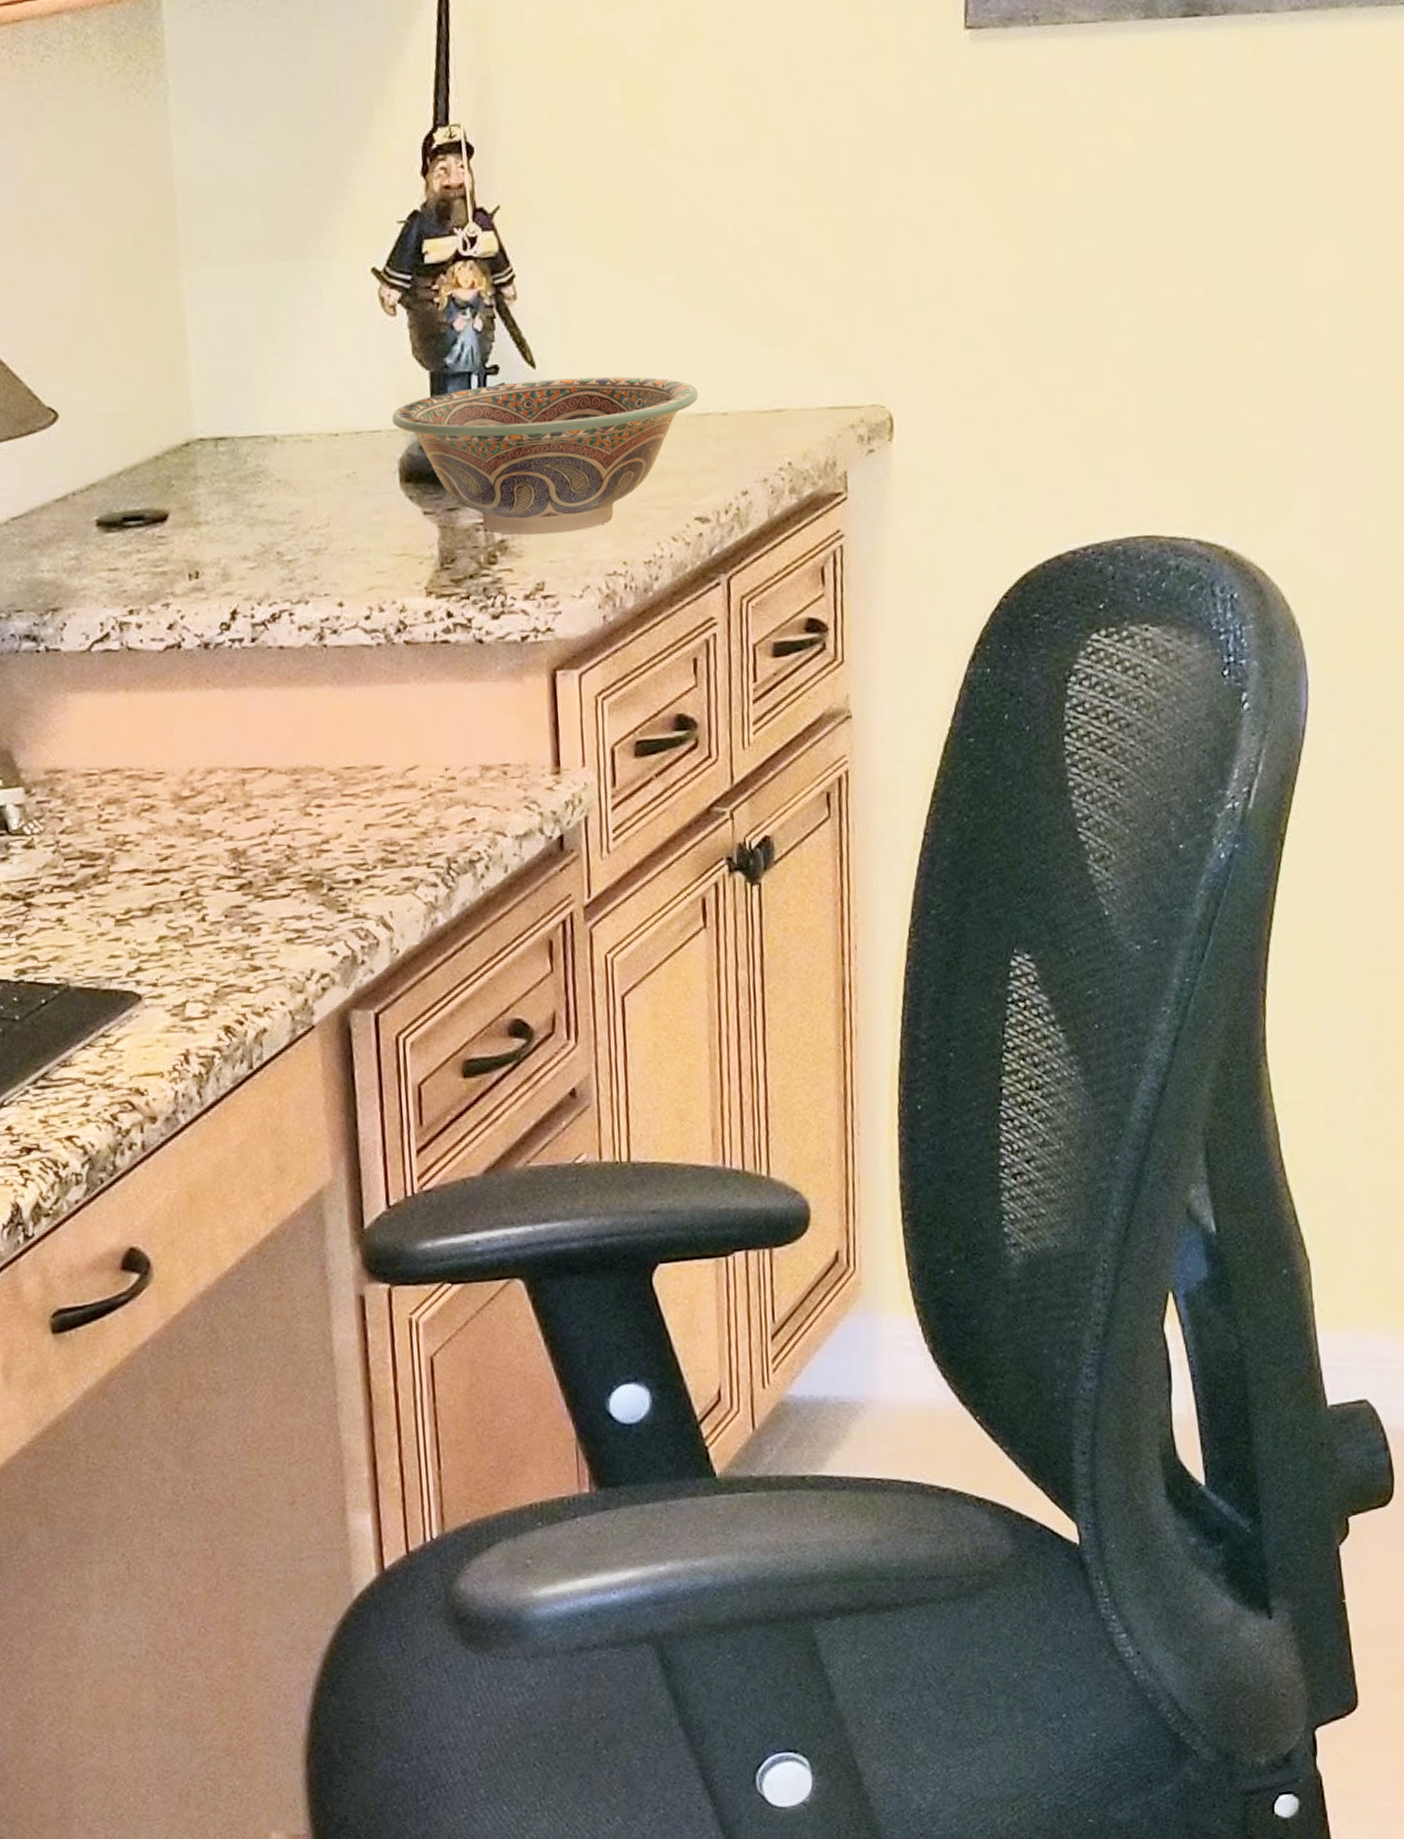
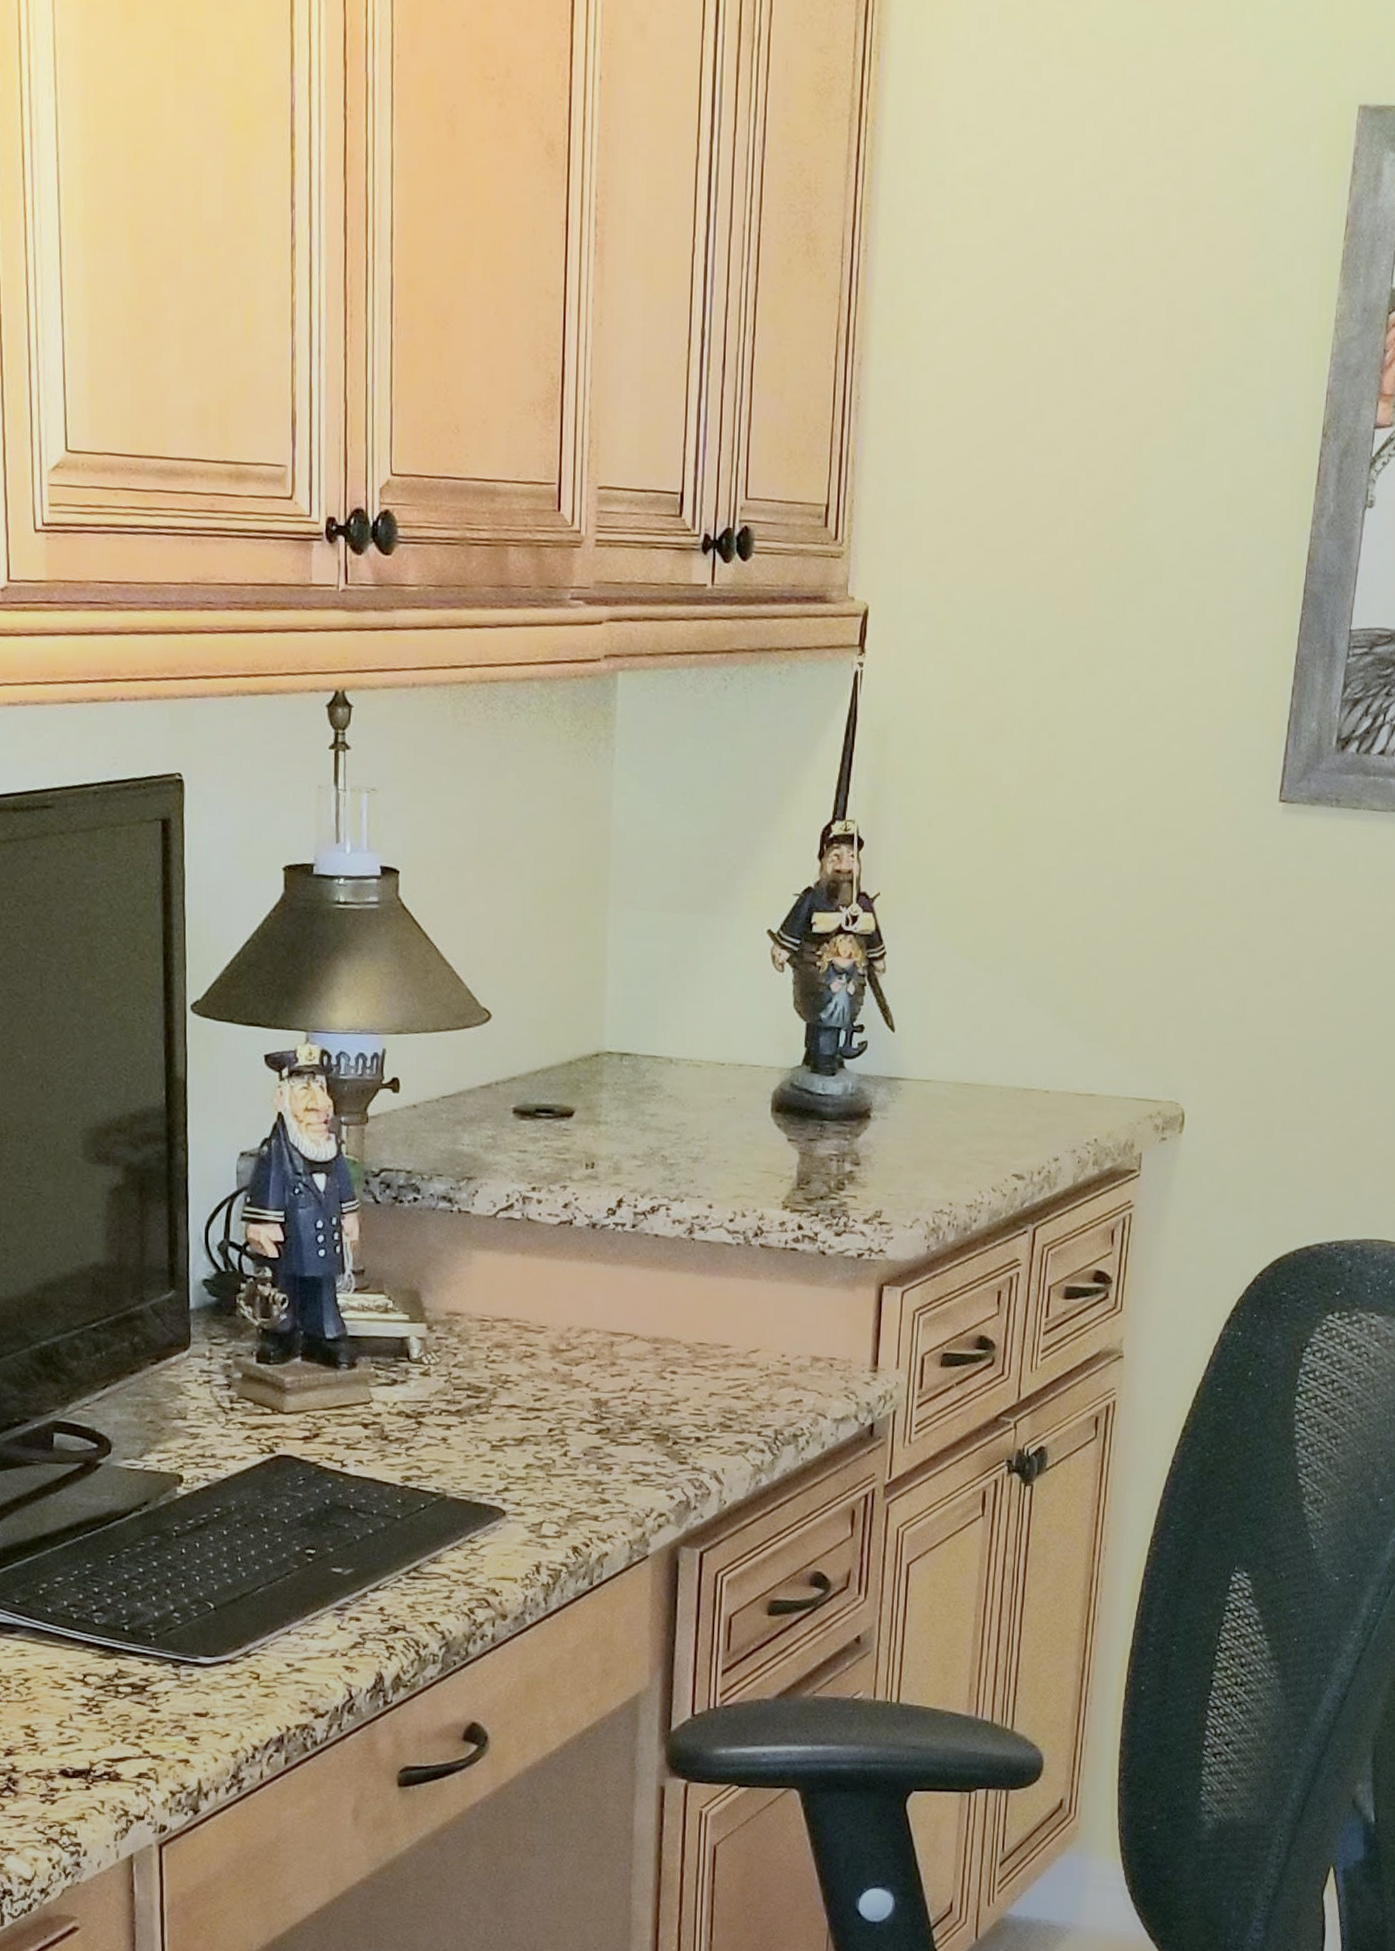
decorative bowl: present [391,376,699,536] -> none [770,1041,1027,1173]

